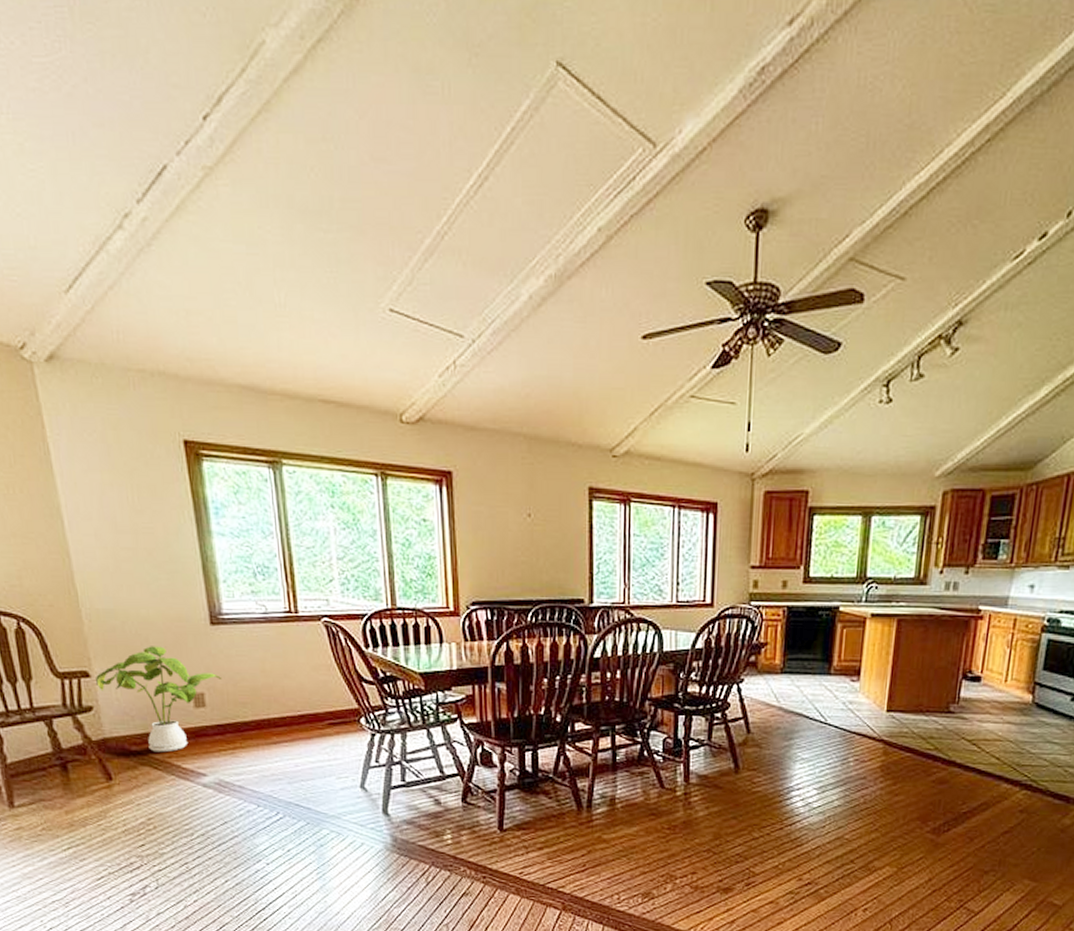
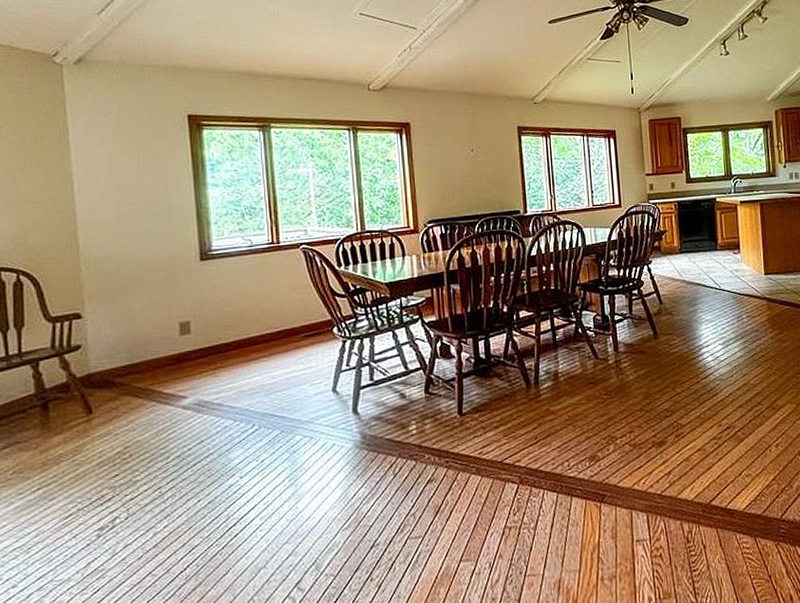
house plant: present [95,646,223,753] -> none [86,284,208,382]

